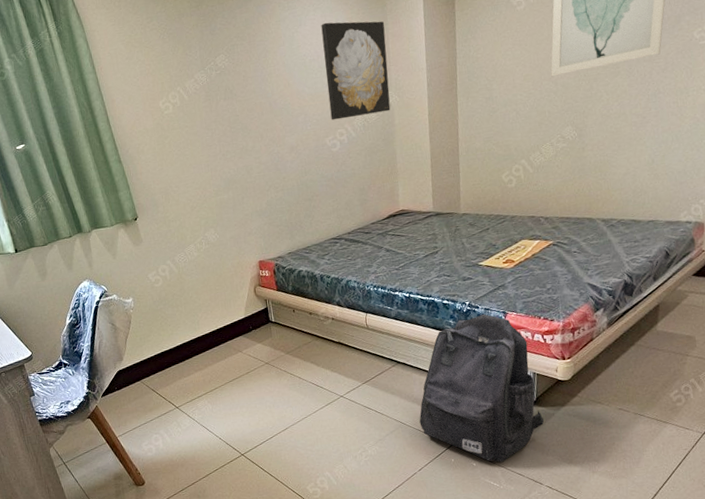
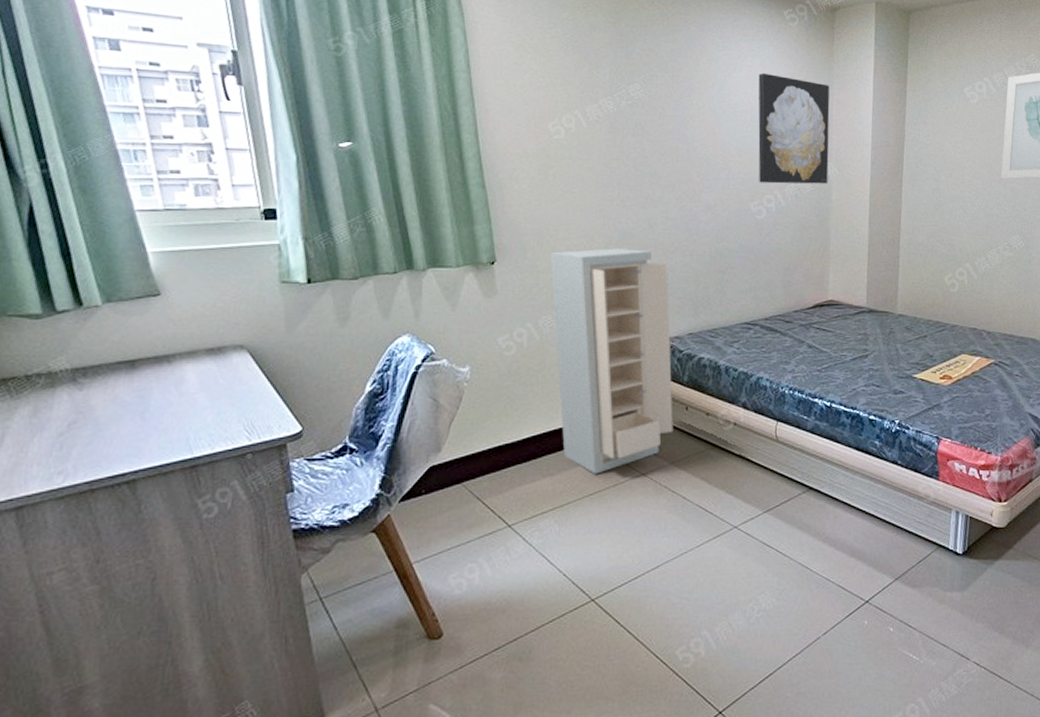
storage cabinet: none [176,191,286,367] -> present [550,248,673,474]
backpack: present [419,314,544,462] -> none [829,438,975,628]

